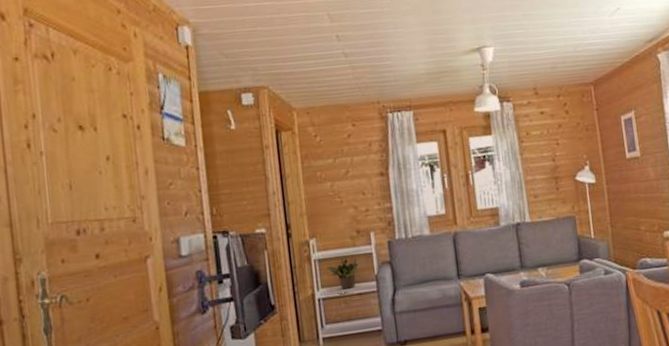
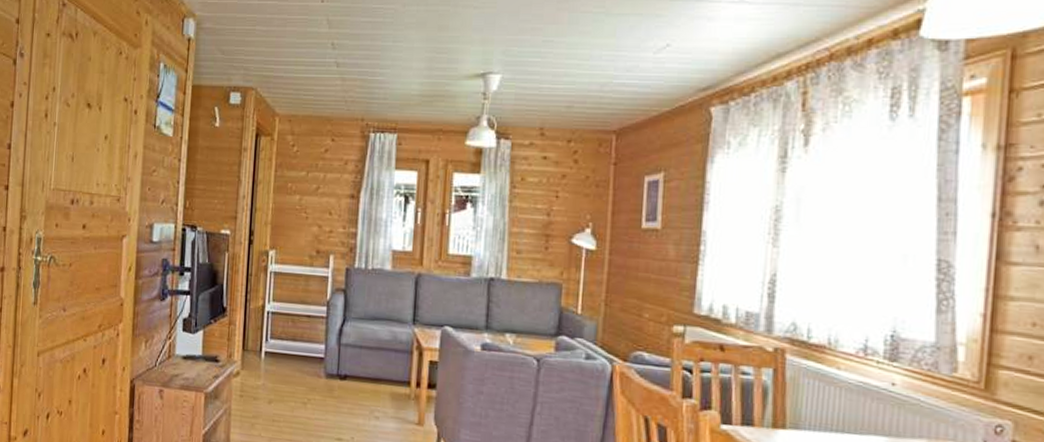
potted plant: present [327,258,358,290] -> none [281,276,312,309]

